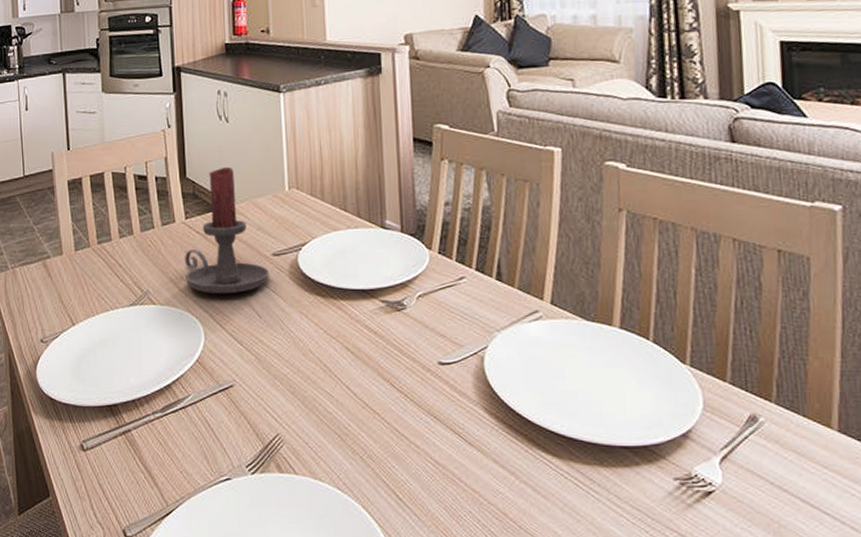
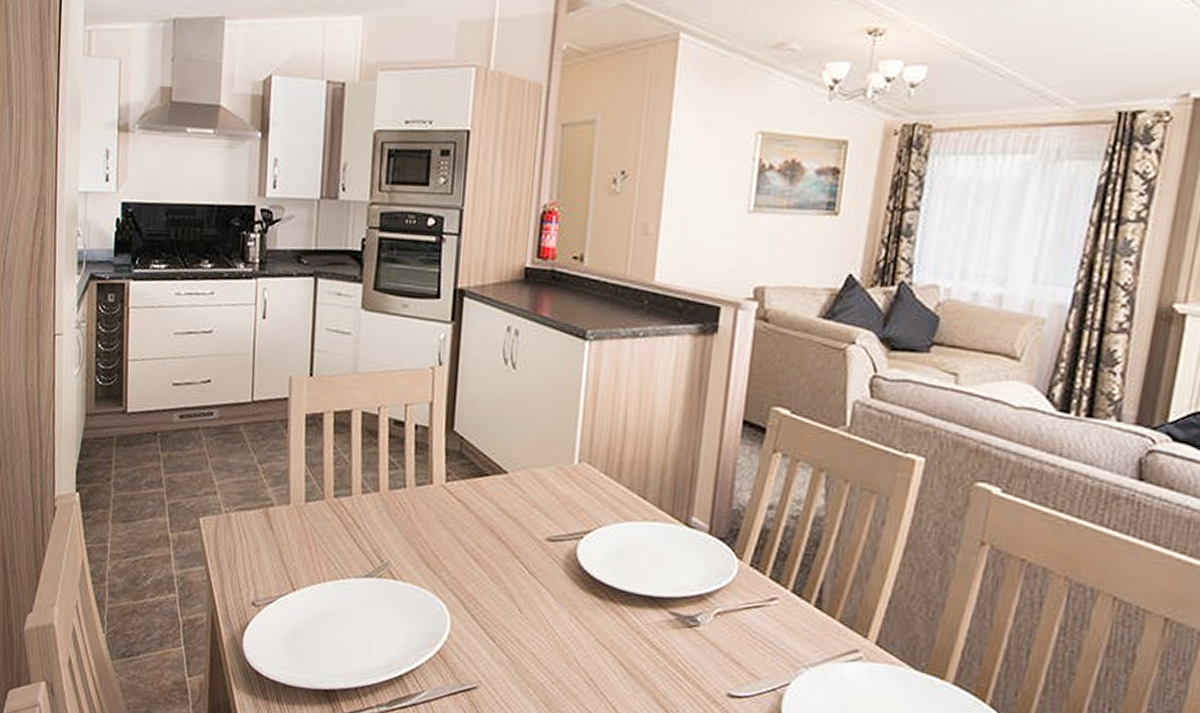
candle holder: present [184,166,269,293] -> none [437,423,540,580]

